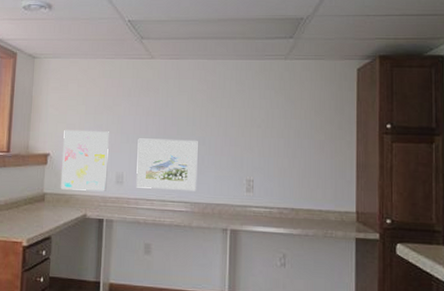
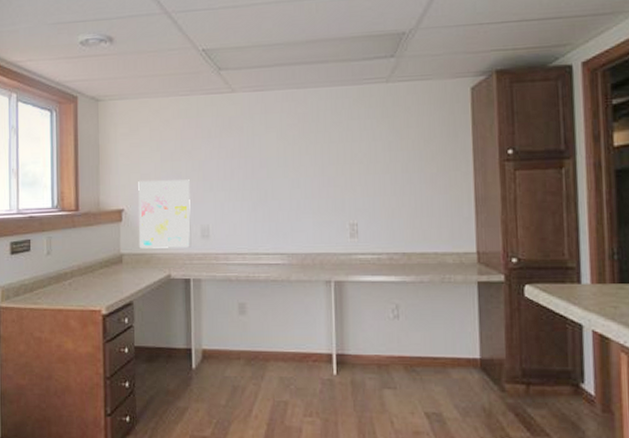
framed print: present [136,138,198,191] -> none [223,183,293,241]

